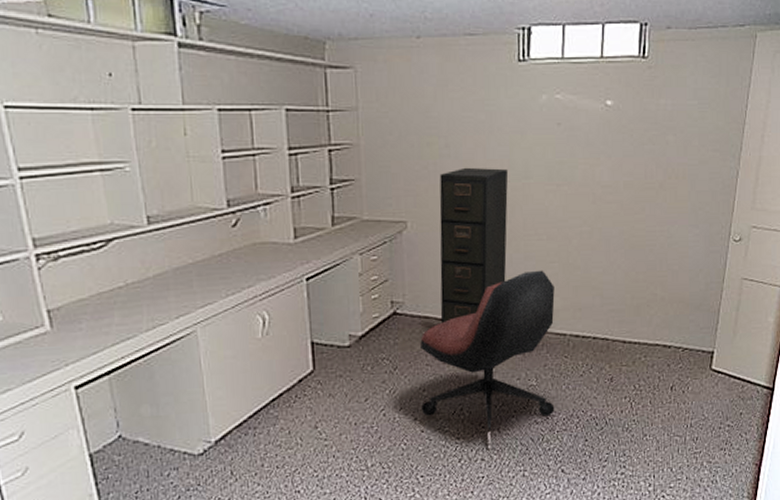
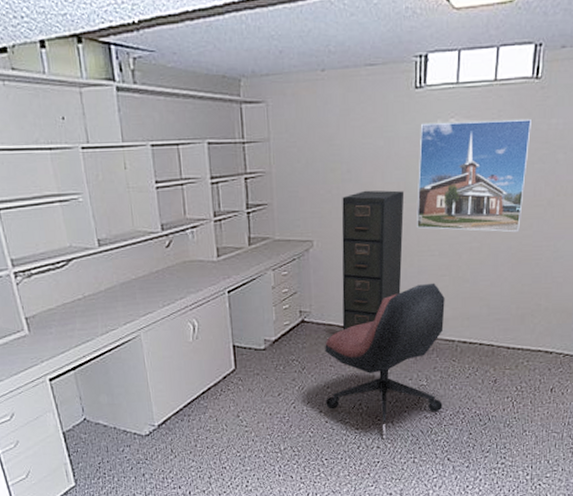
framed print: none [522,97,640,216] -> present [417,120,531,233]

